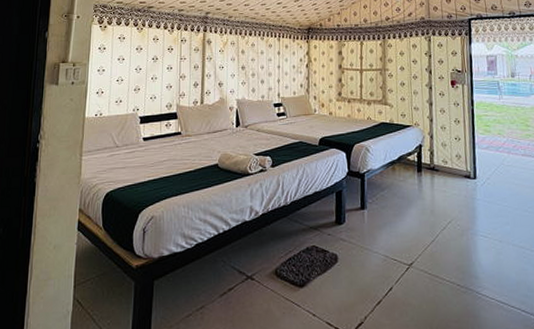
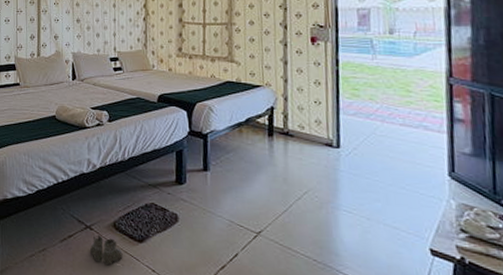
boots: none [251,284,284,316] -> present [90,235,123,266]

